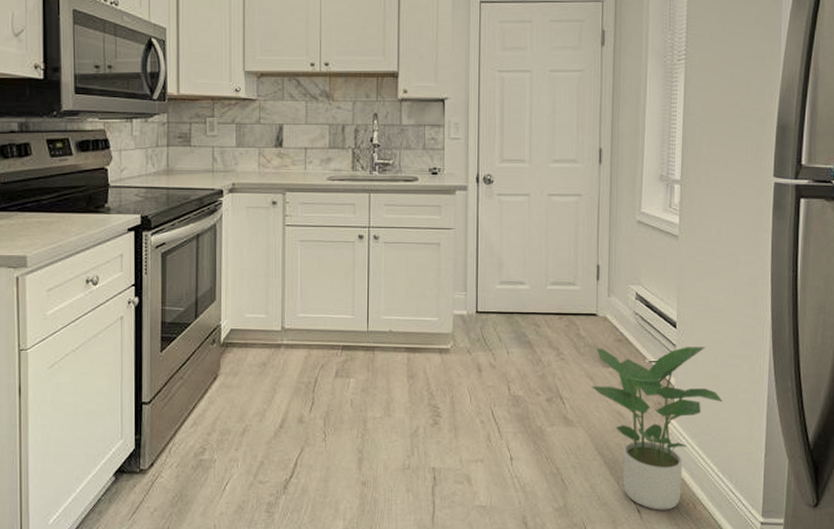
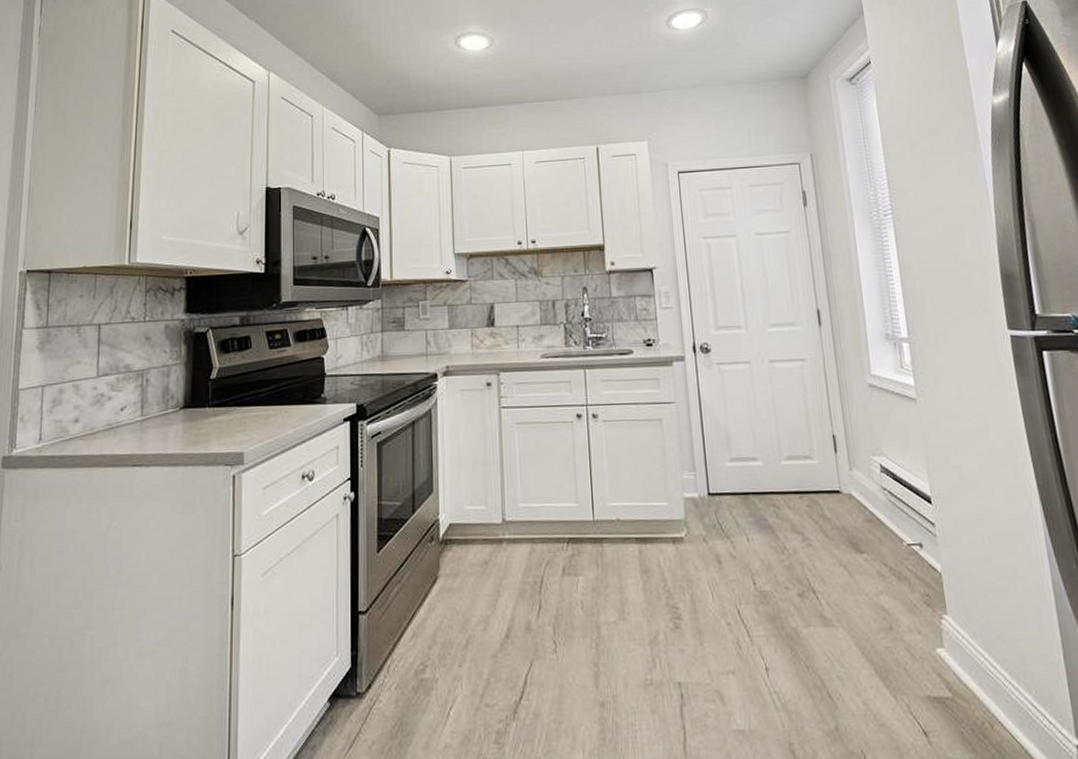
potted plant: present [590,347,723,510] -> none [845,525,1001,732]

